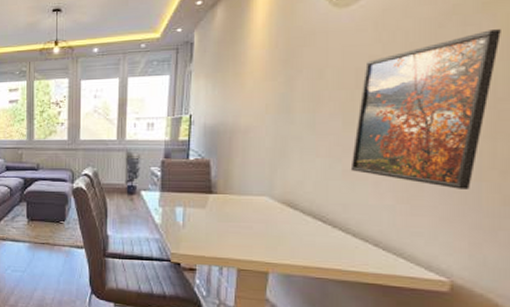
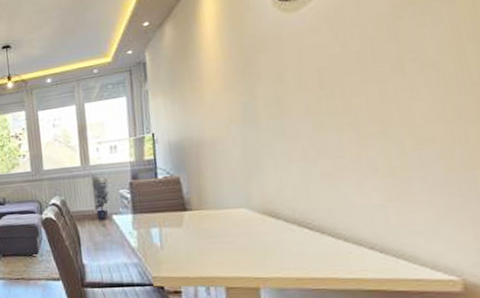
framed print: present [350,29,501,189] -> none [326,14,464,181]

